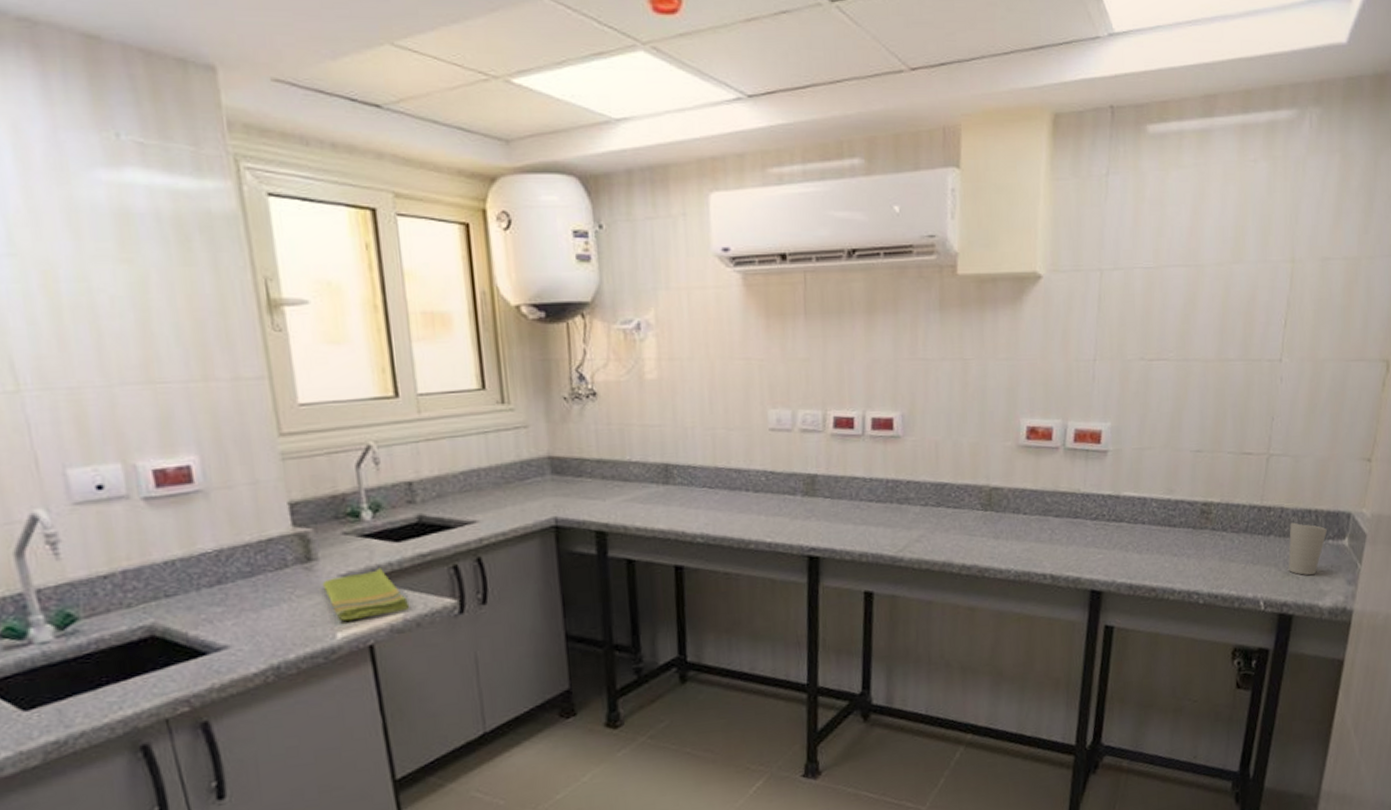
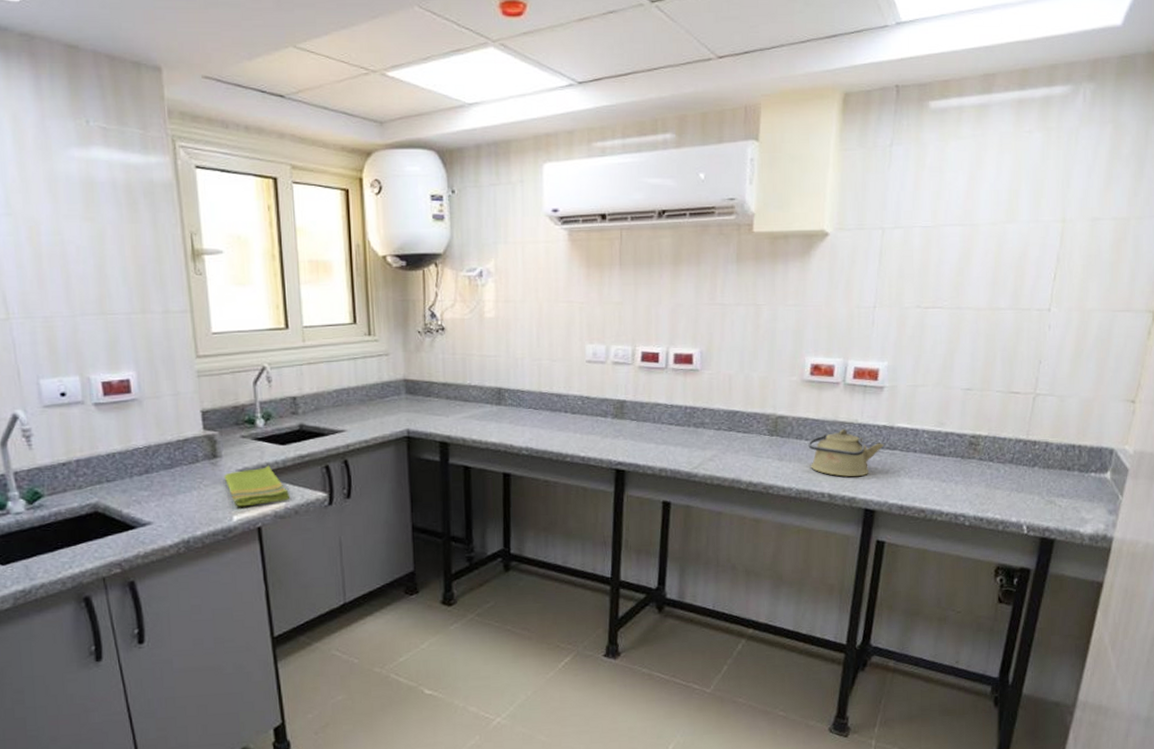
kettle: none [1026,500,1111,555] -> present [808,429,885,477]
cup: present [1288,522,1327,576] -> none [1052,456,1090,505]

